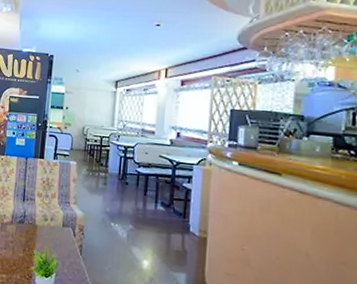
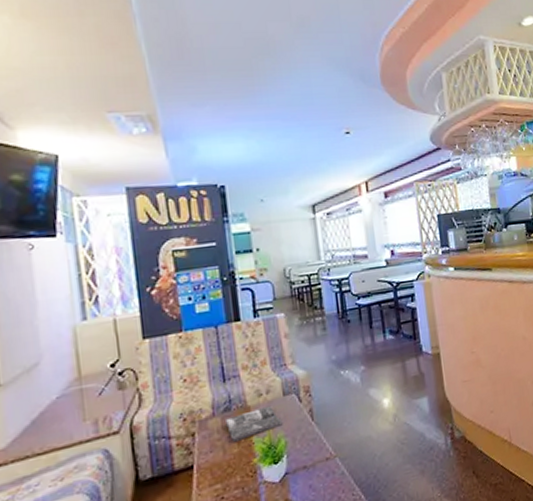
magazine: none [18,228,58,250] -> present [226,405,283,442]

